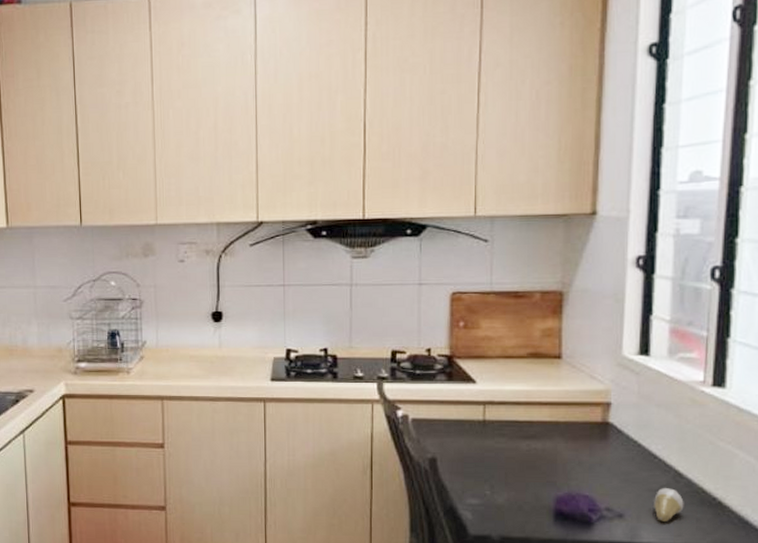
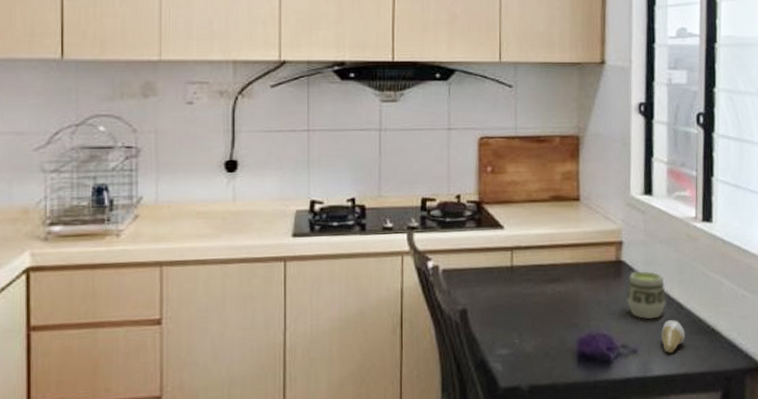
cup: none [613,434,662,484] -> present [626,270,666,319]

